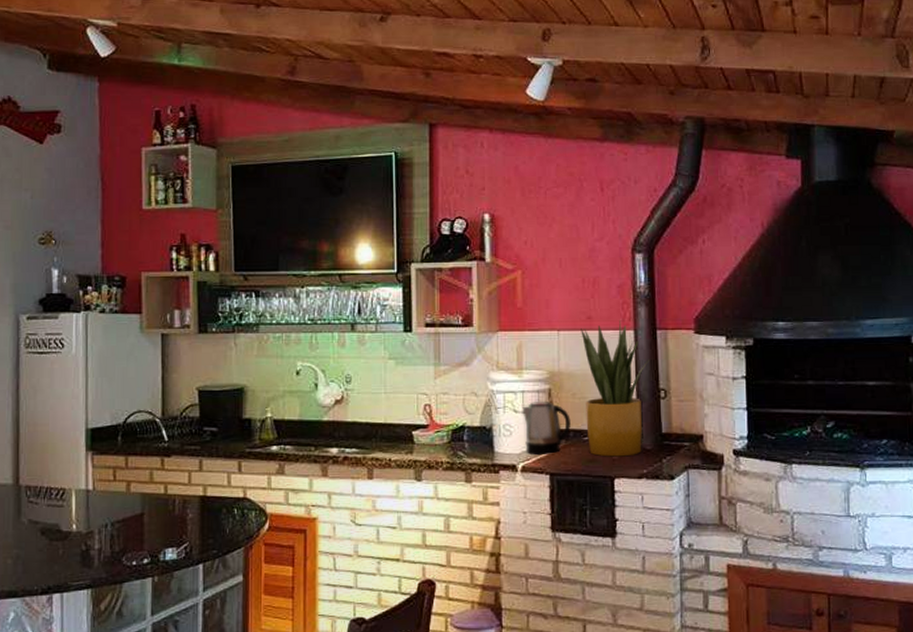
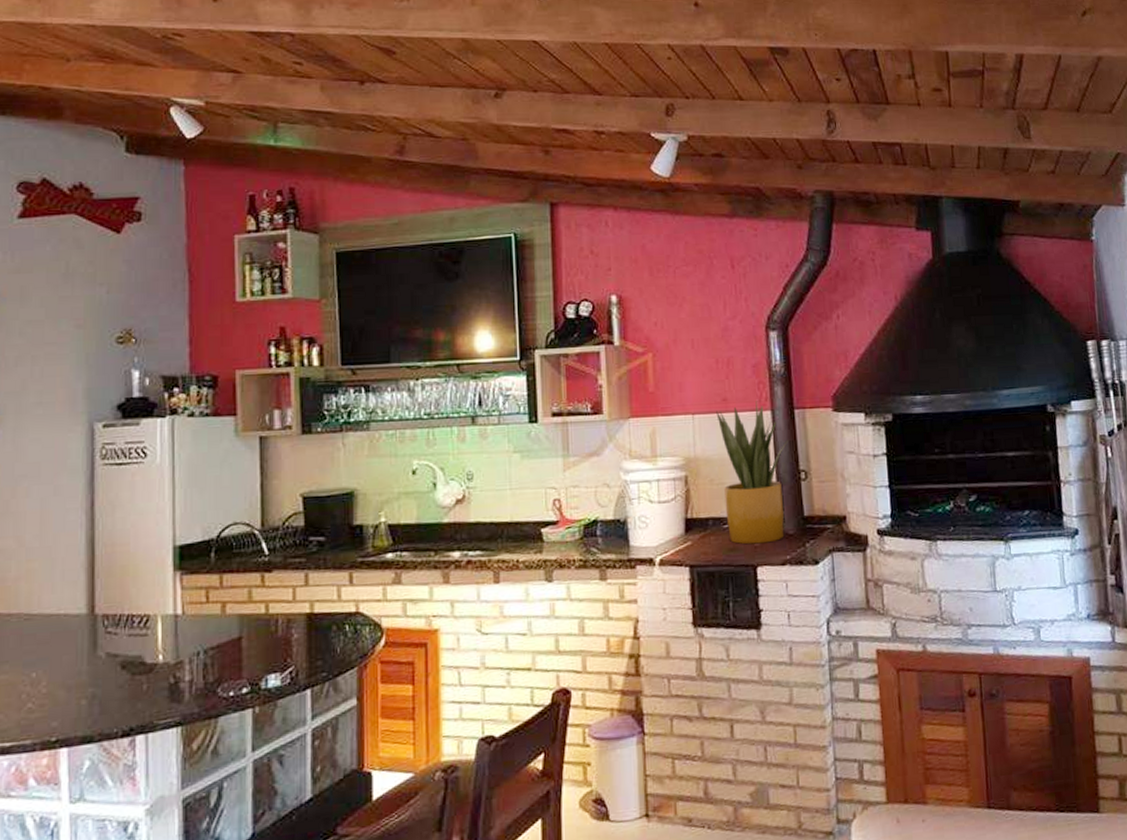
kettle: present [522,400,571,454] -> none [658,488,710,546]

